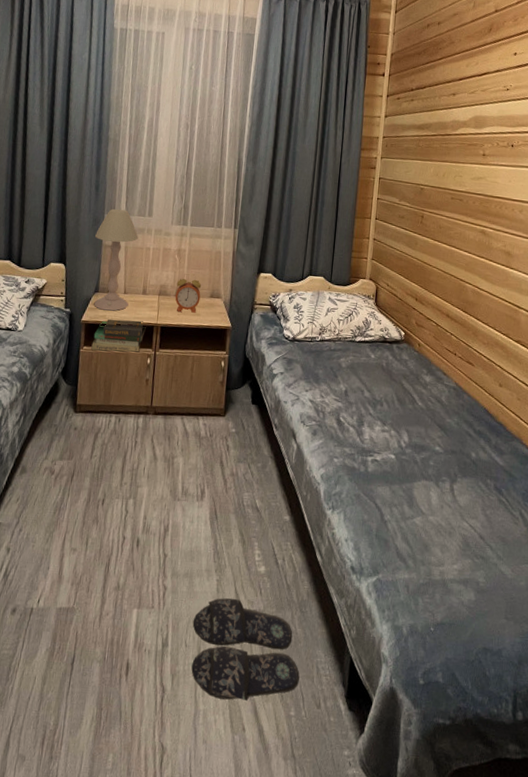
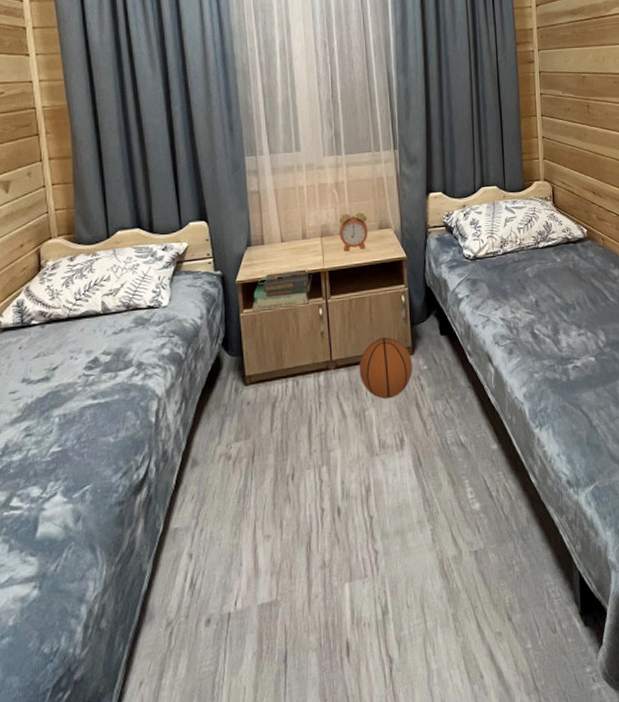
table lamp: present [94,208,139,311] -> none [236,148,288,265]
basketball: none [174,395,223,452] -> present [359,337,413,399]
slippers: present [191,597,300,701] -> none [411,543,531,653]

